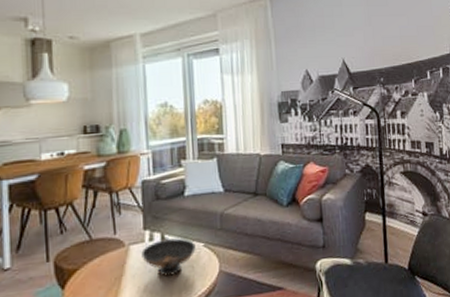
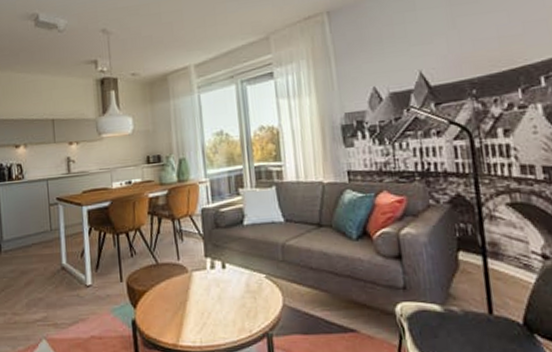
decorative bowl: present [141,236,196,277] -> none [204,265,257,305]

